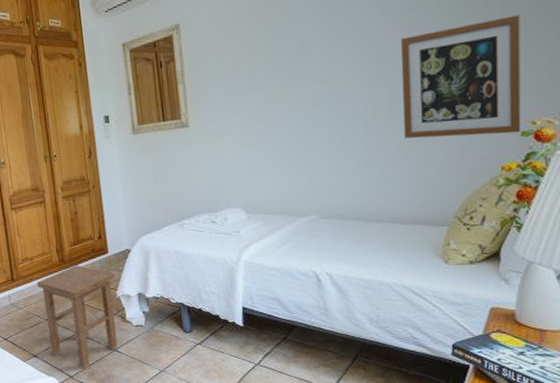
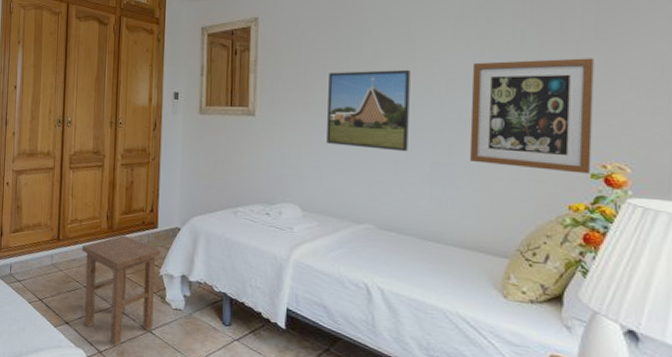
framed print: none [258,55,343,144] -> present [326,69,411,152]

